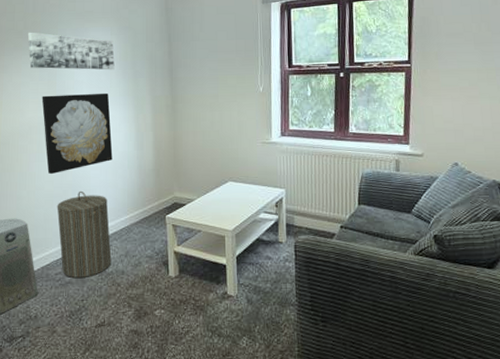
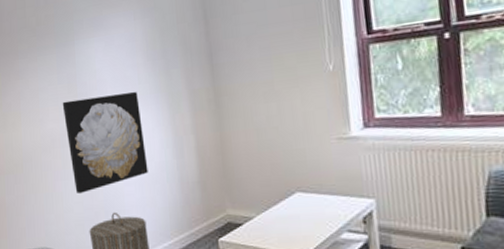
wall art: present [27,32,115,70] -> none [41,26,142,71]

